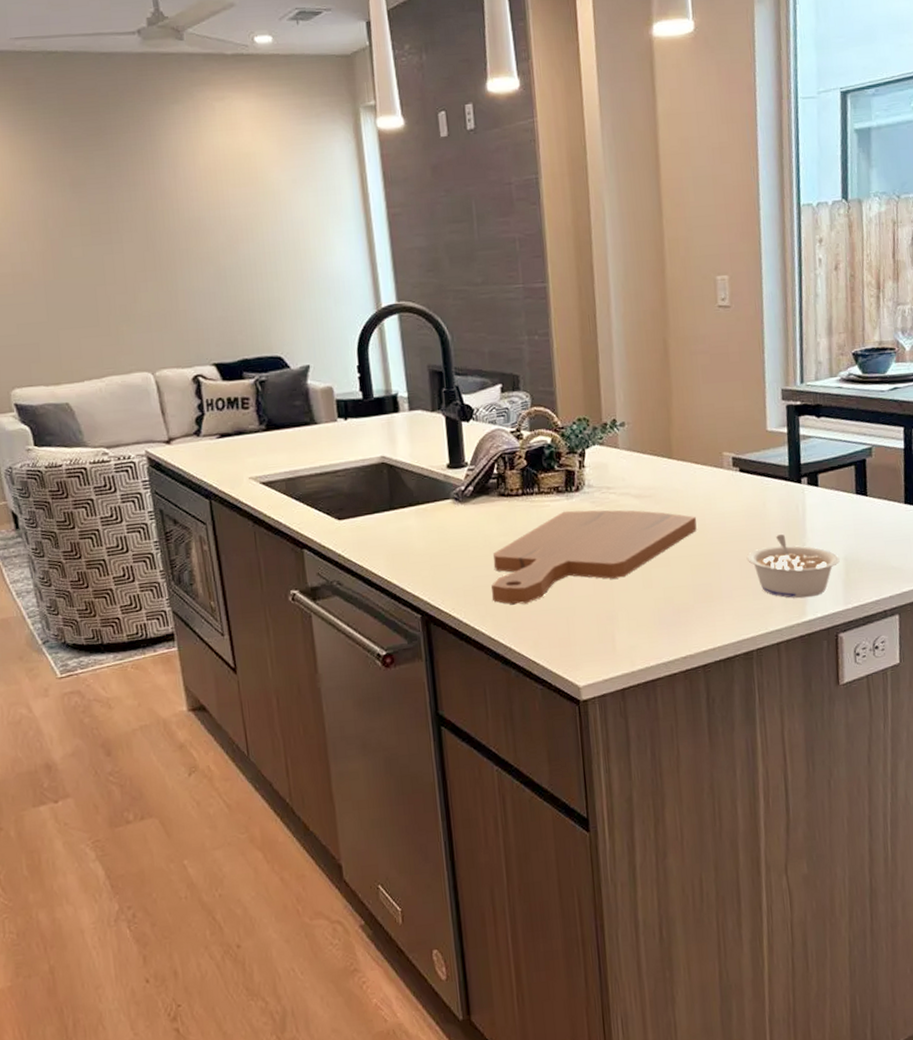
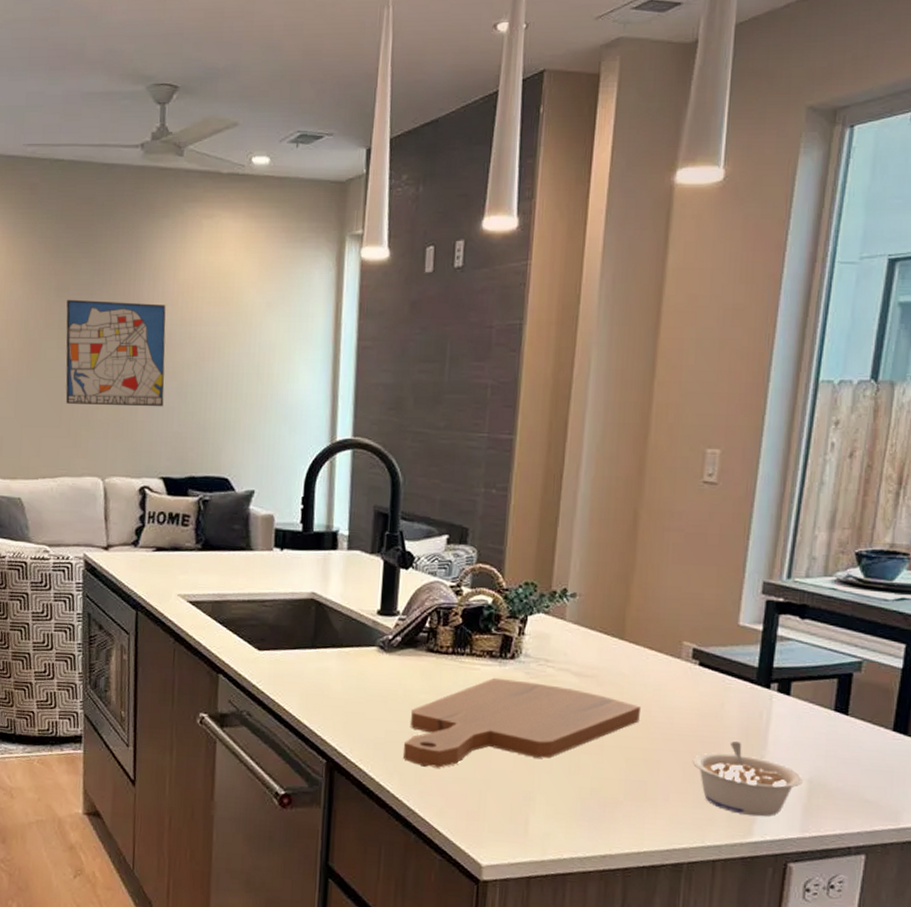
wall art: none [85,191,204,301] -> present [65,299,166,407]

